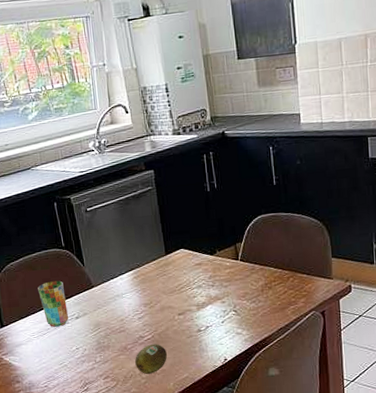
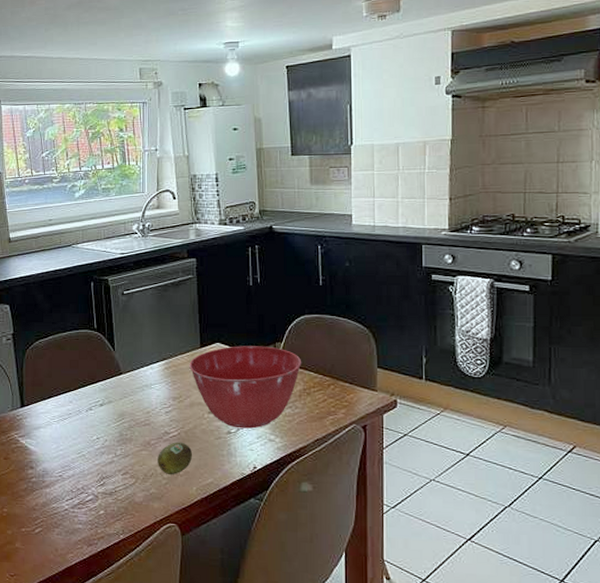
cup: present [38,280,68,327] -> none [64,363,92,413]
mixing bowl: none [156,247,262,326] -> present [189,346,302,429]

